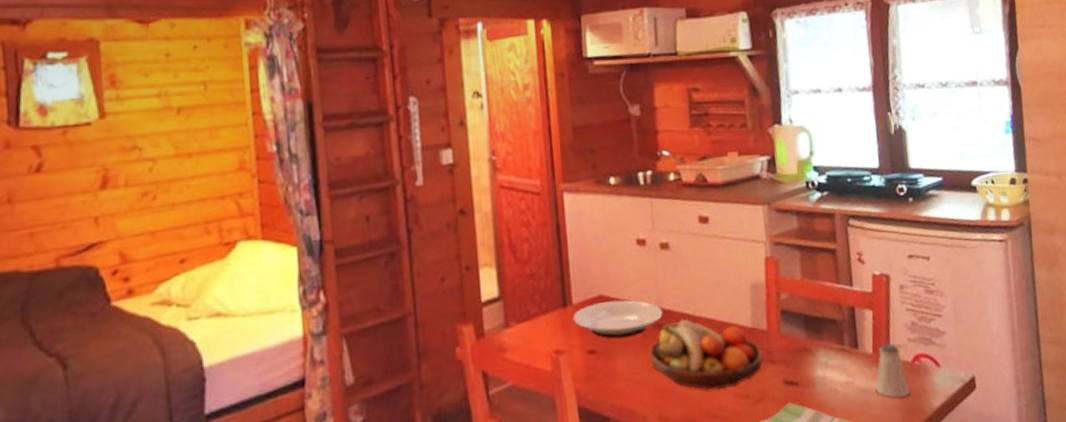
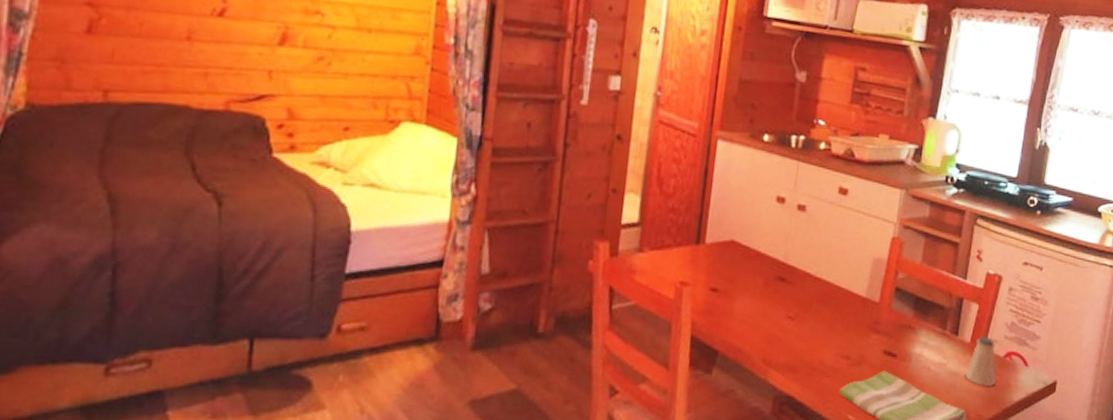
plate: present [573,299,663,339] -> none [702,246,787,283]
fruit bowl: present [648,318,764,390] -> none [765,277,871,347]

